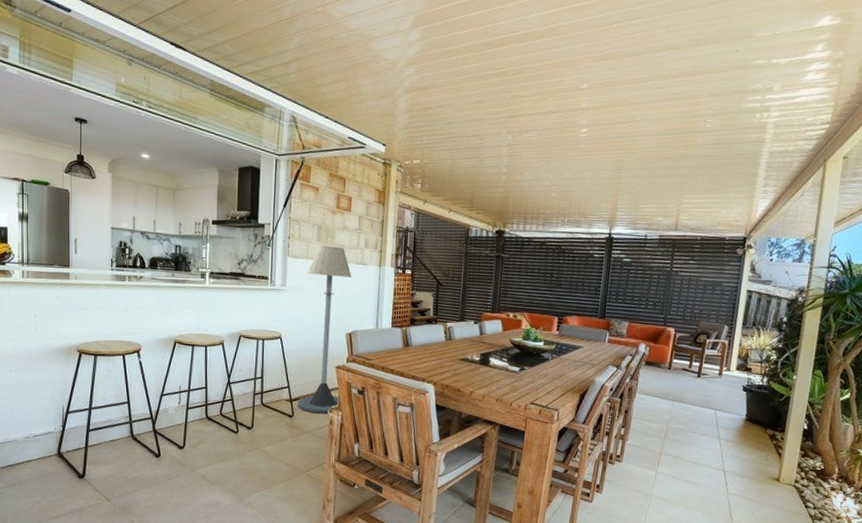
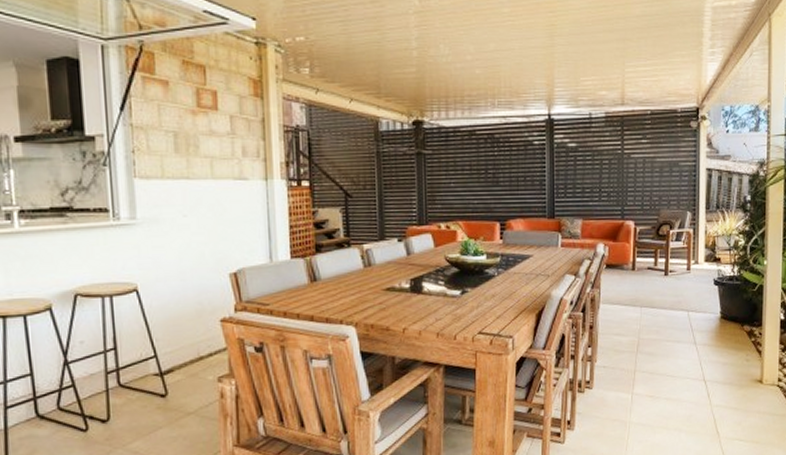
floor lamp: present [297,245,352,414] -> none [165,158,229,387]

